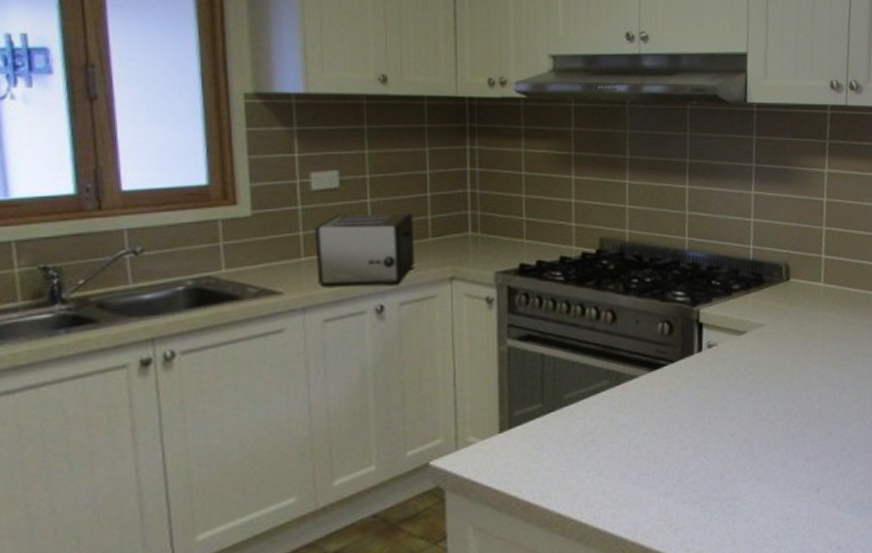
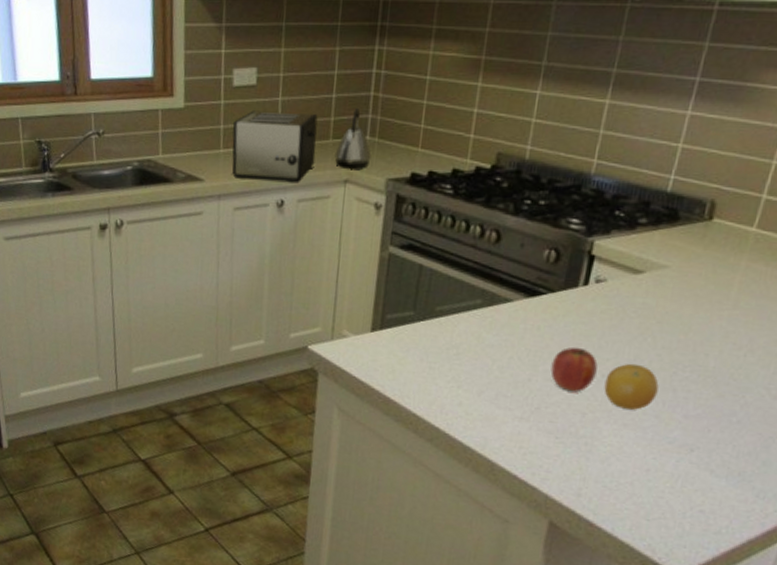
kettle: none [436,205,476,267] -> present [334,108,372,171]
fruit: none [684,411,725,456] -> present [550,347,598,391]
fruit: none [734,418,780,464] -> present [604,363,659,410]

